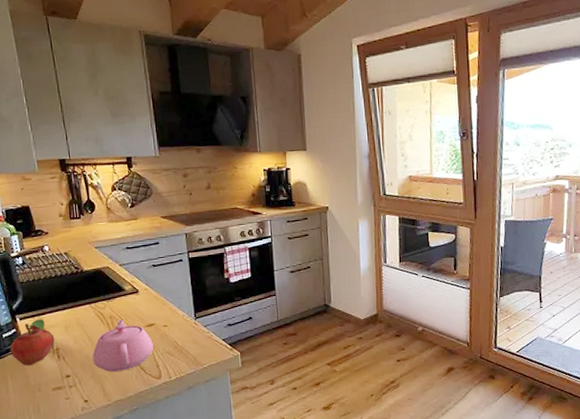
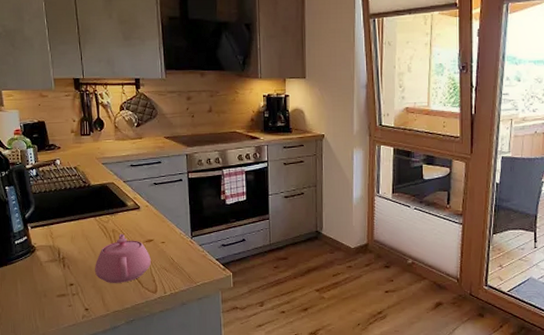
fruit: present [10,319,55,366] -> none [21,229,62,272]

